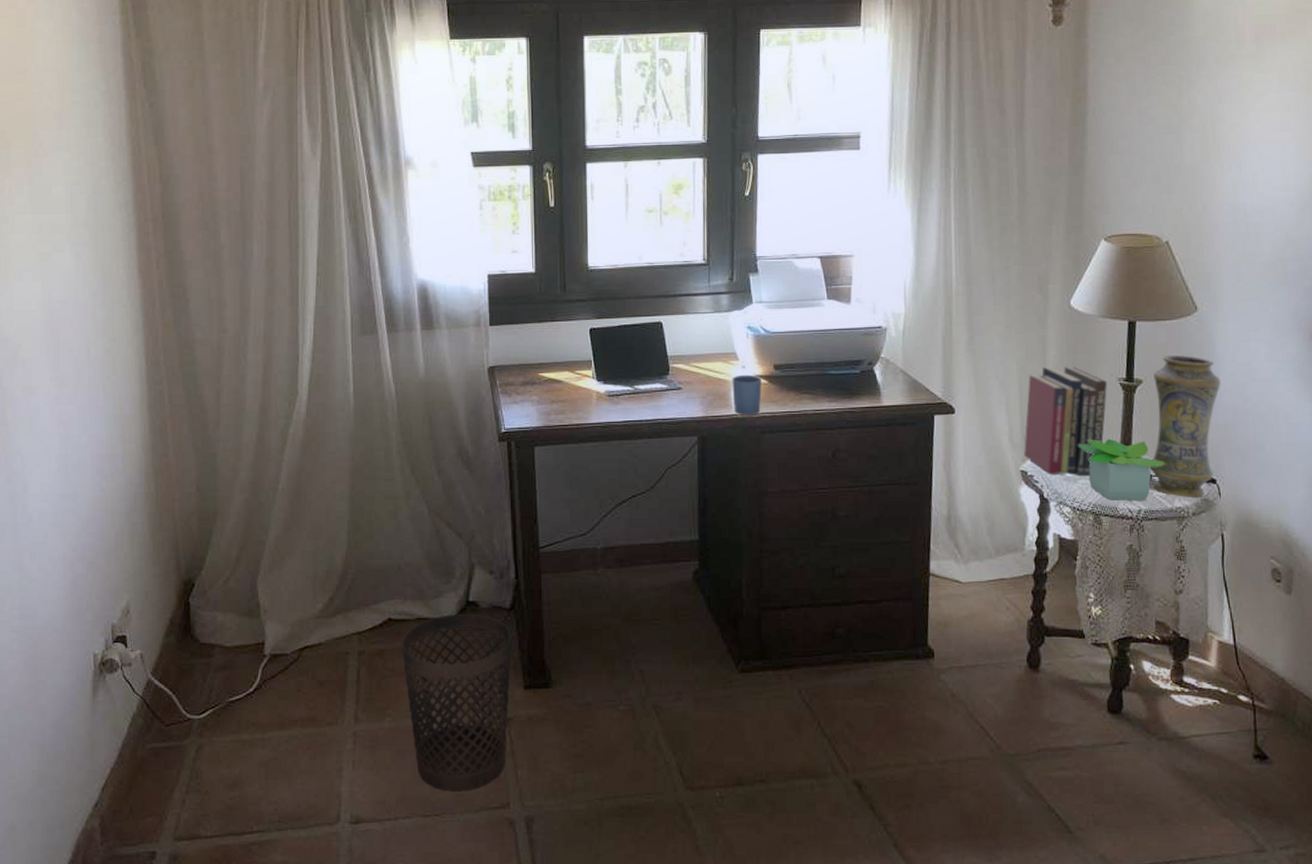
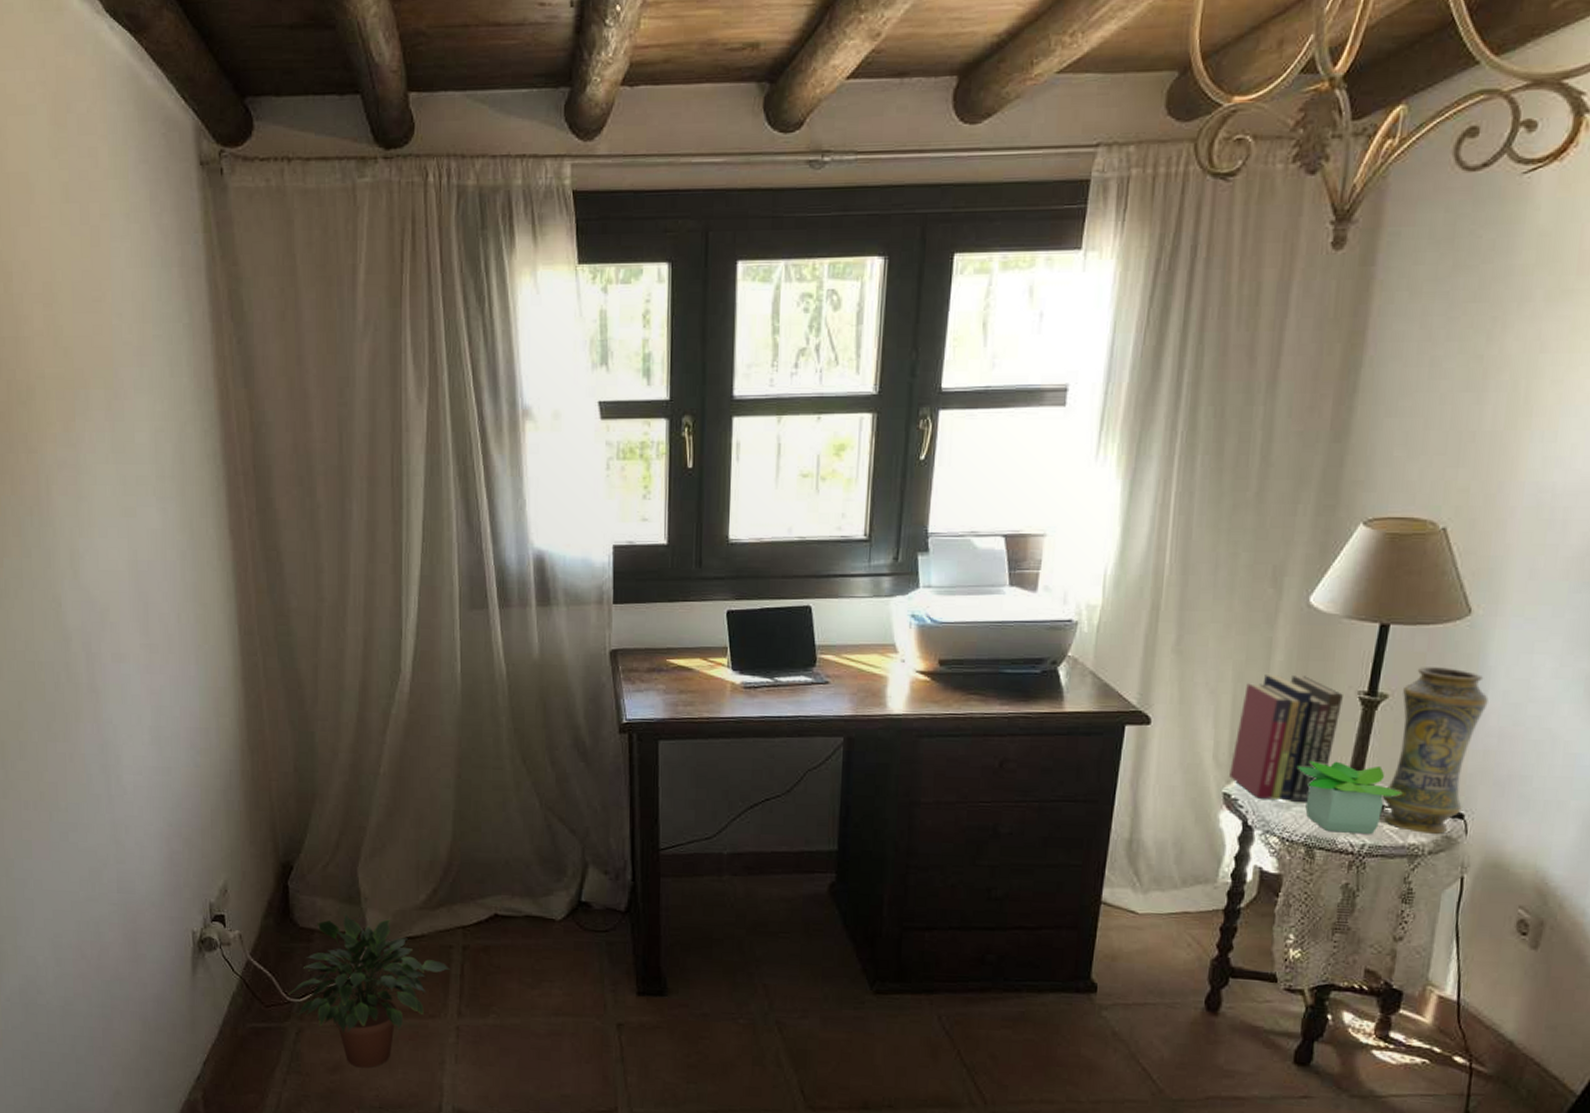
potted plant: none [188,626,347,781] -> present [288,913,451,1068]
trash bin: present [401,613,511,791] -> none [507,913,625,1093]
mug: present [732,374,762,417] -> none [887,670,923,718]

